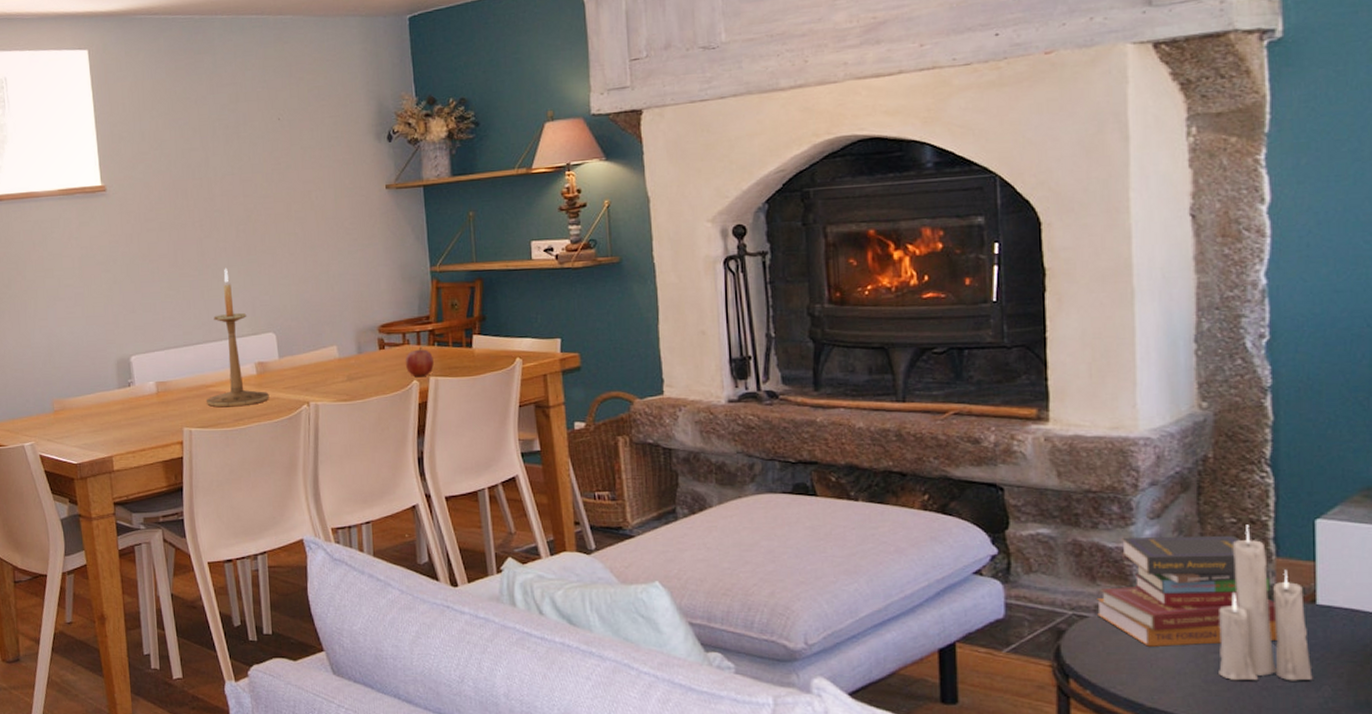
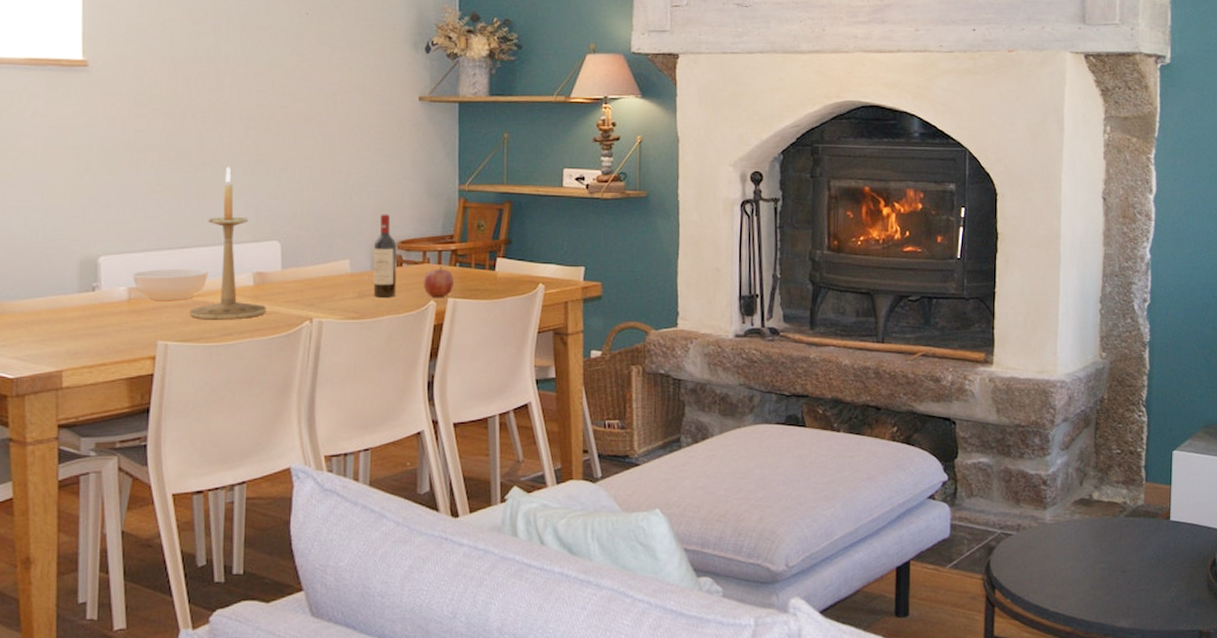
bowl: none [158,362,219,393] -> present [133,268,209,302]
wine bottle: none [356,300,381,380] -> present [373,214,397,298]
books: present [1097,535,1278,647] -> none [1019,463,1145,559]
candle: present [1219,524,1313,681] -> none [1102,455,1165,586]

